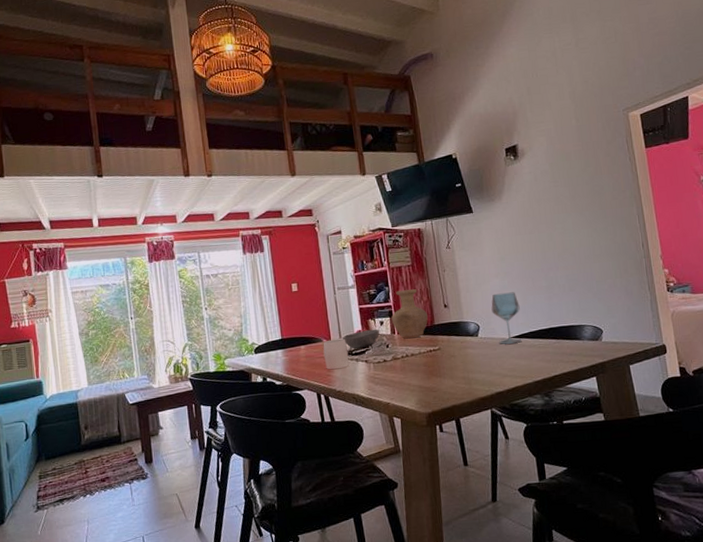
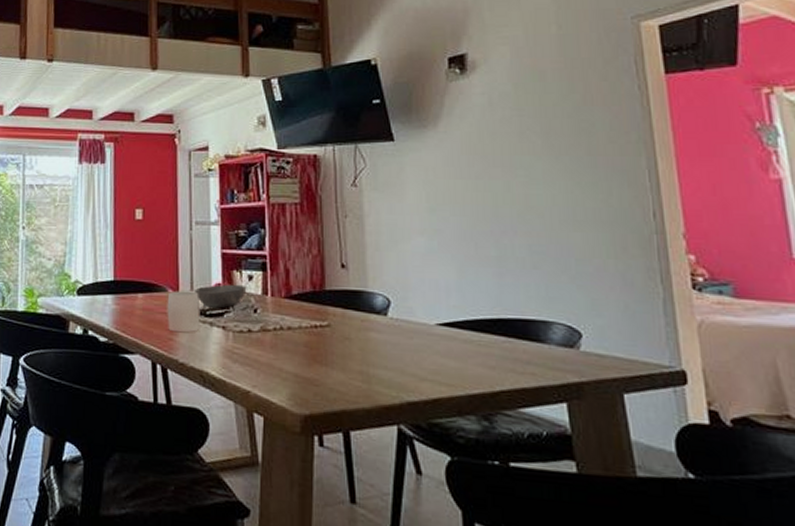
vase: present [391,289,428,339] -> none [265,236,316,305]
wine glass: present [491,292,522,344] -> none [410,258,454,334]

